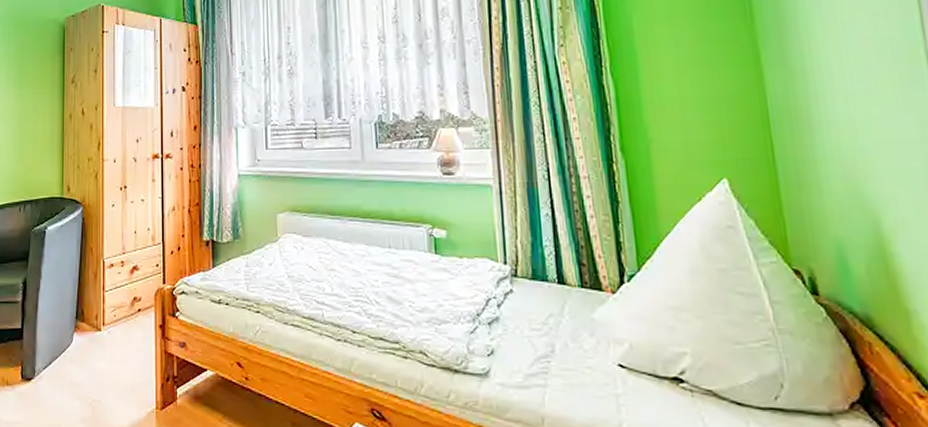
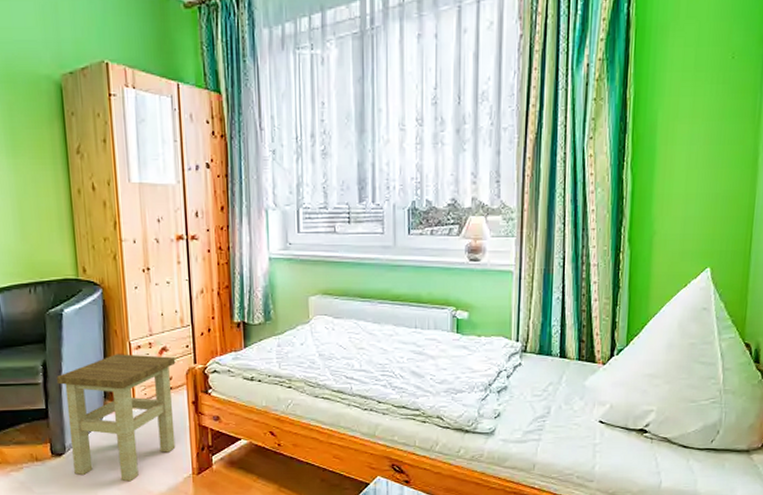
stool: none [34,272,145,414] -> present [56,354,176,482]

